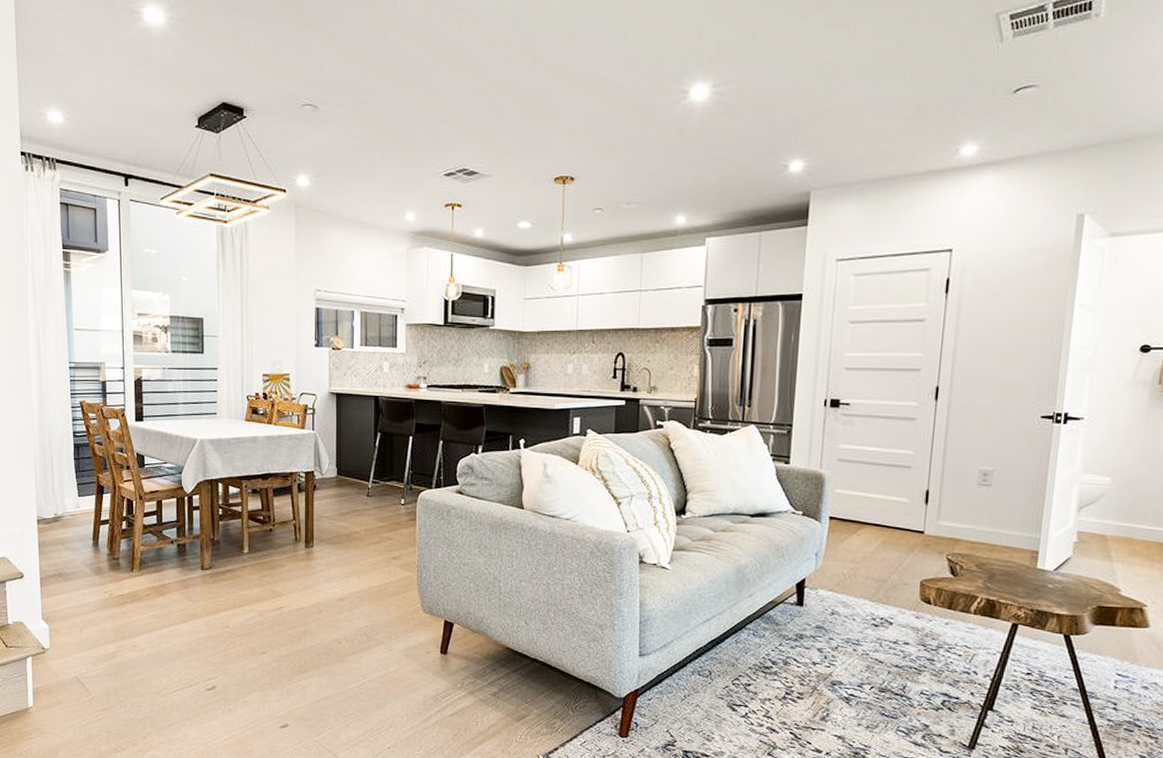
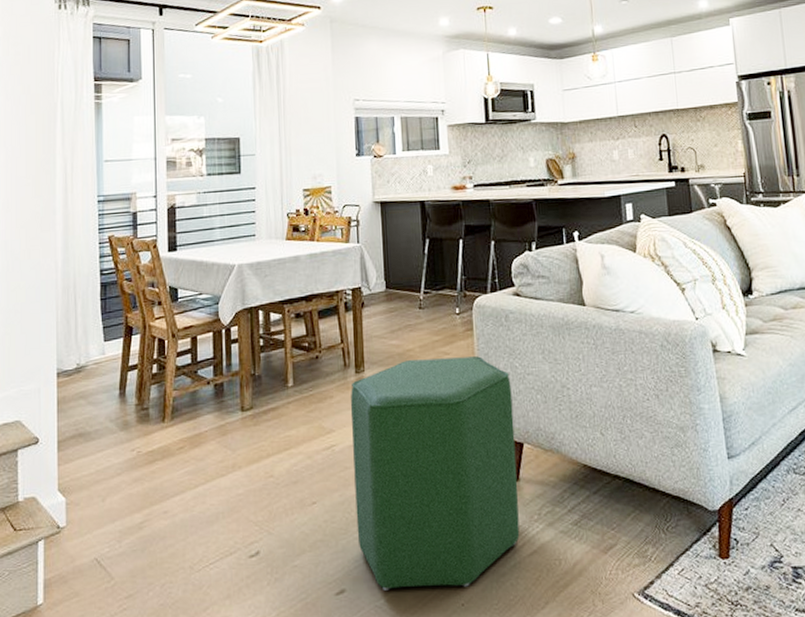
ottoman: none [299,541,447,734] -> present [350,356,520,591]

